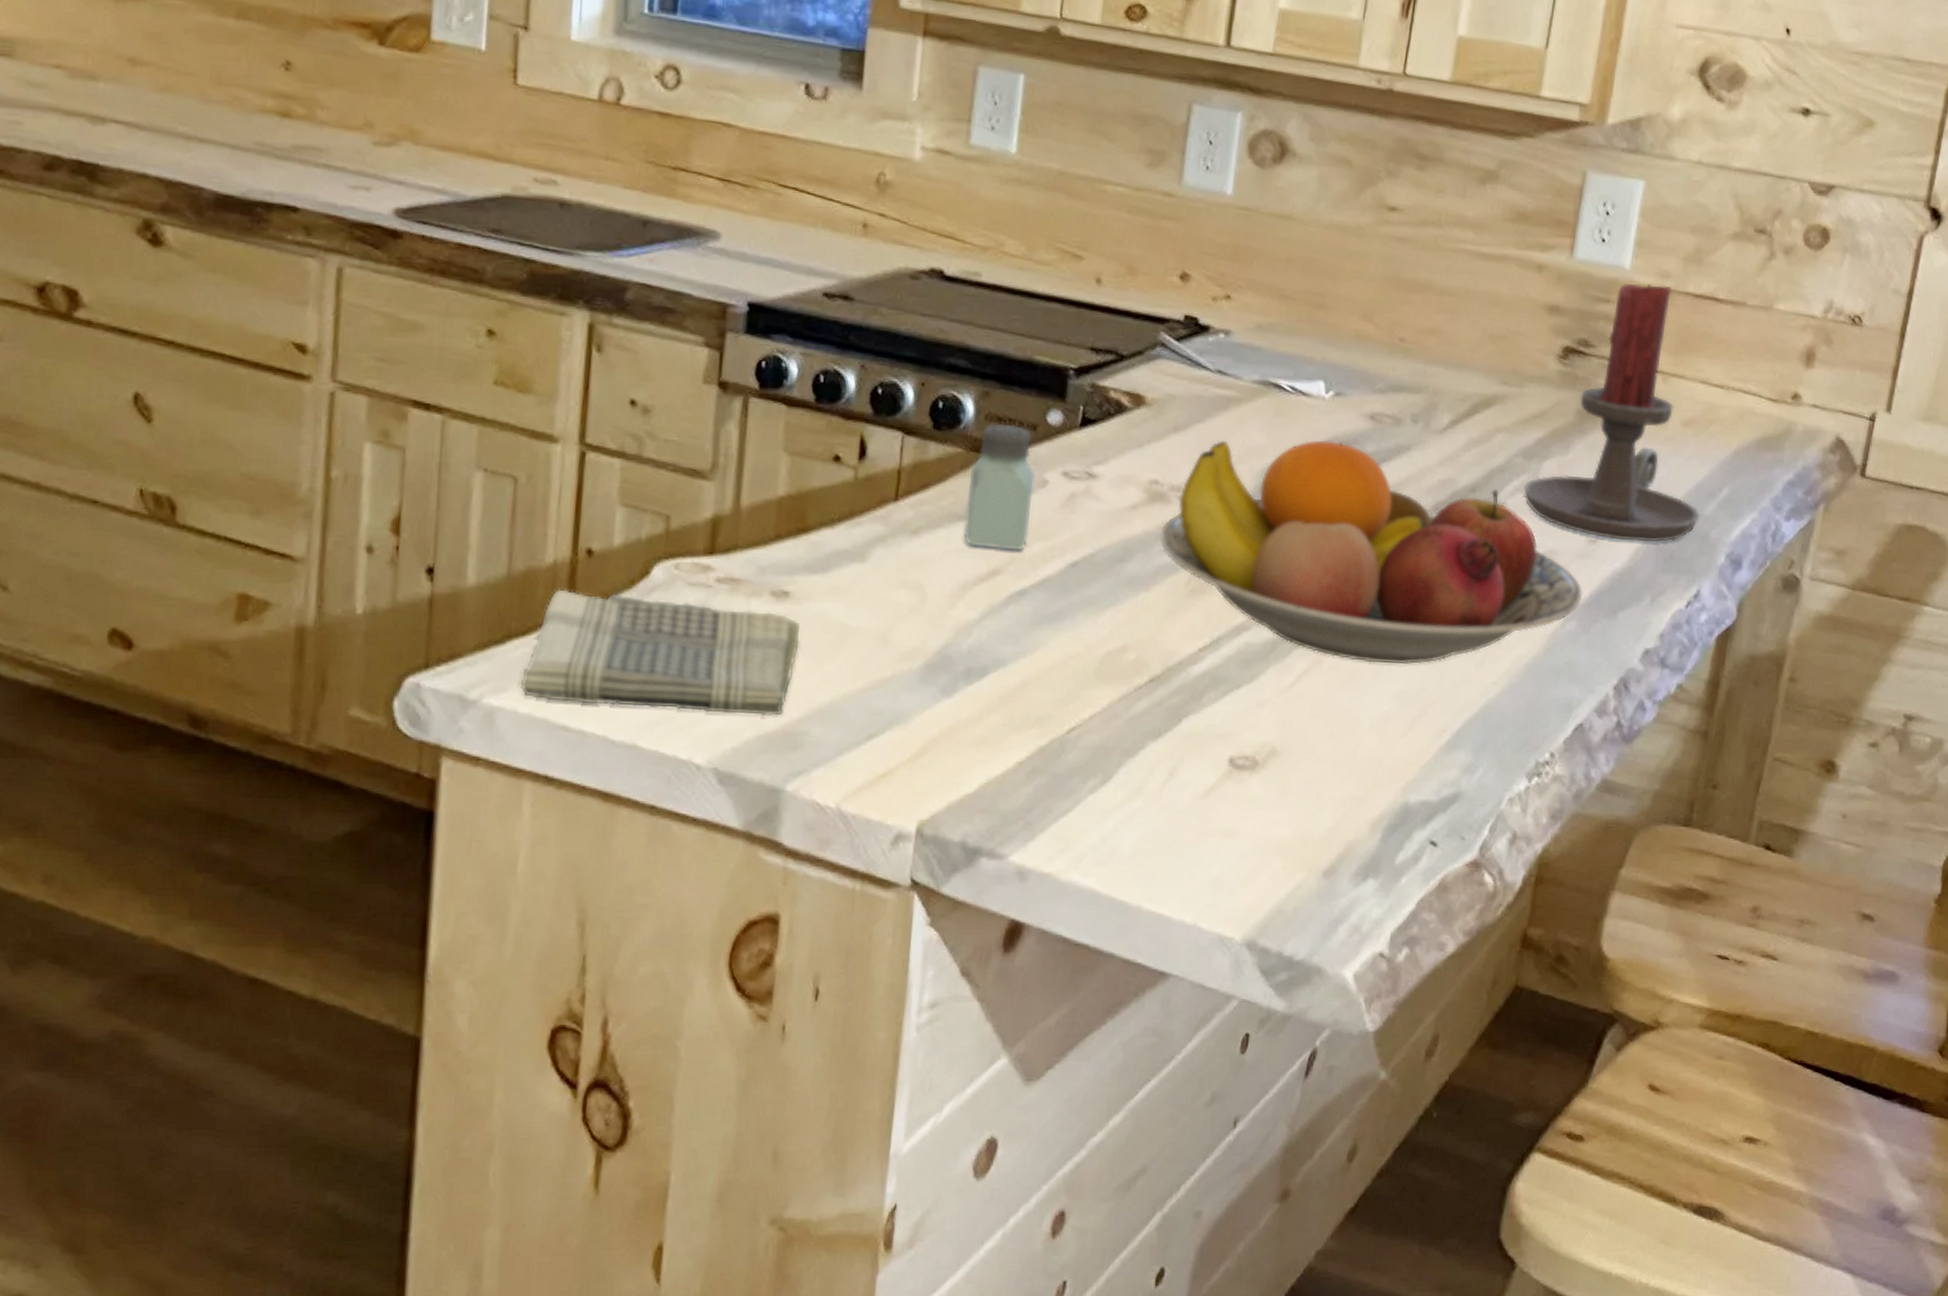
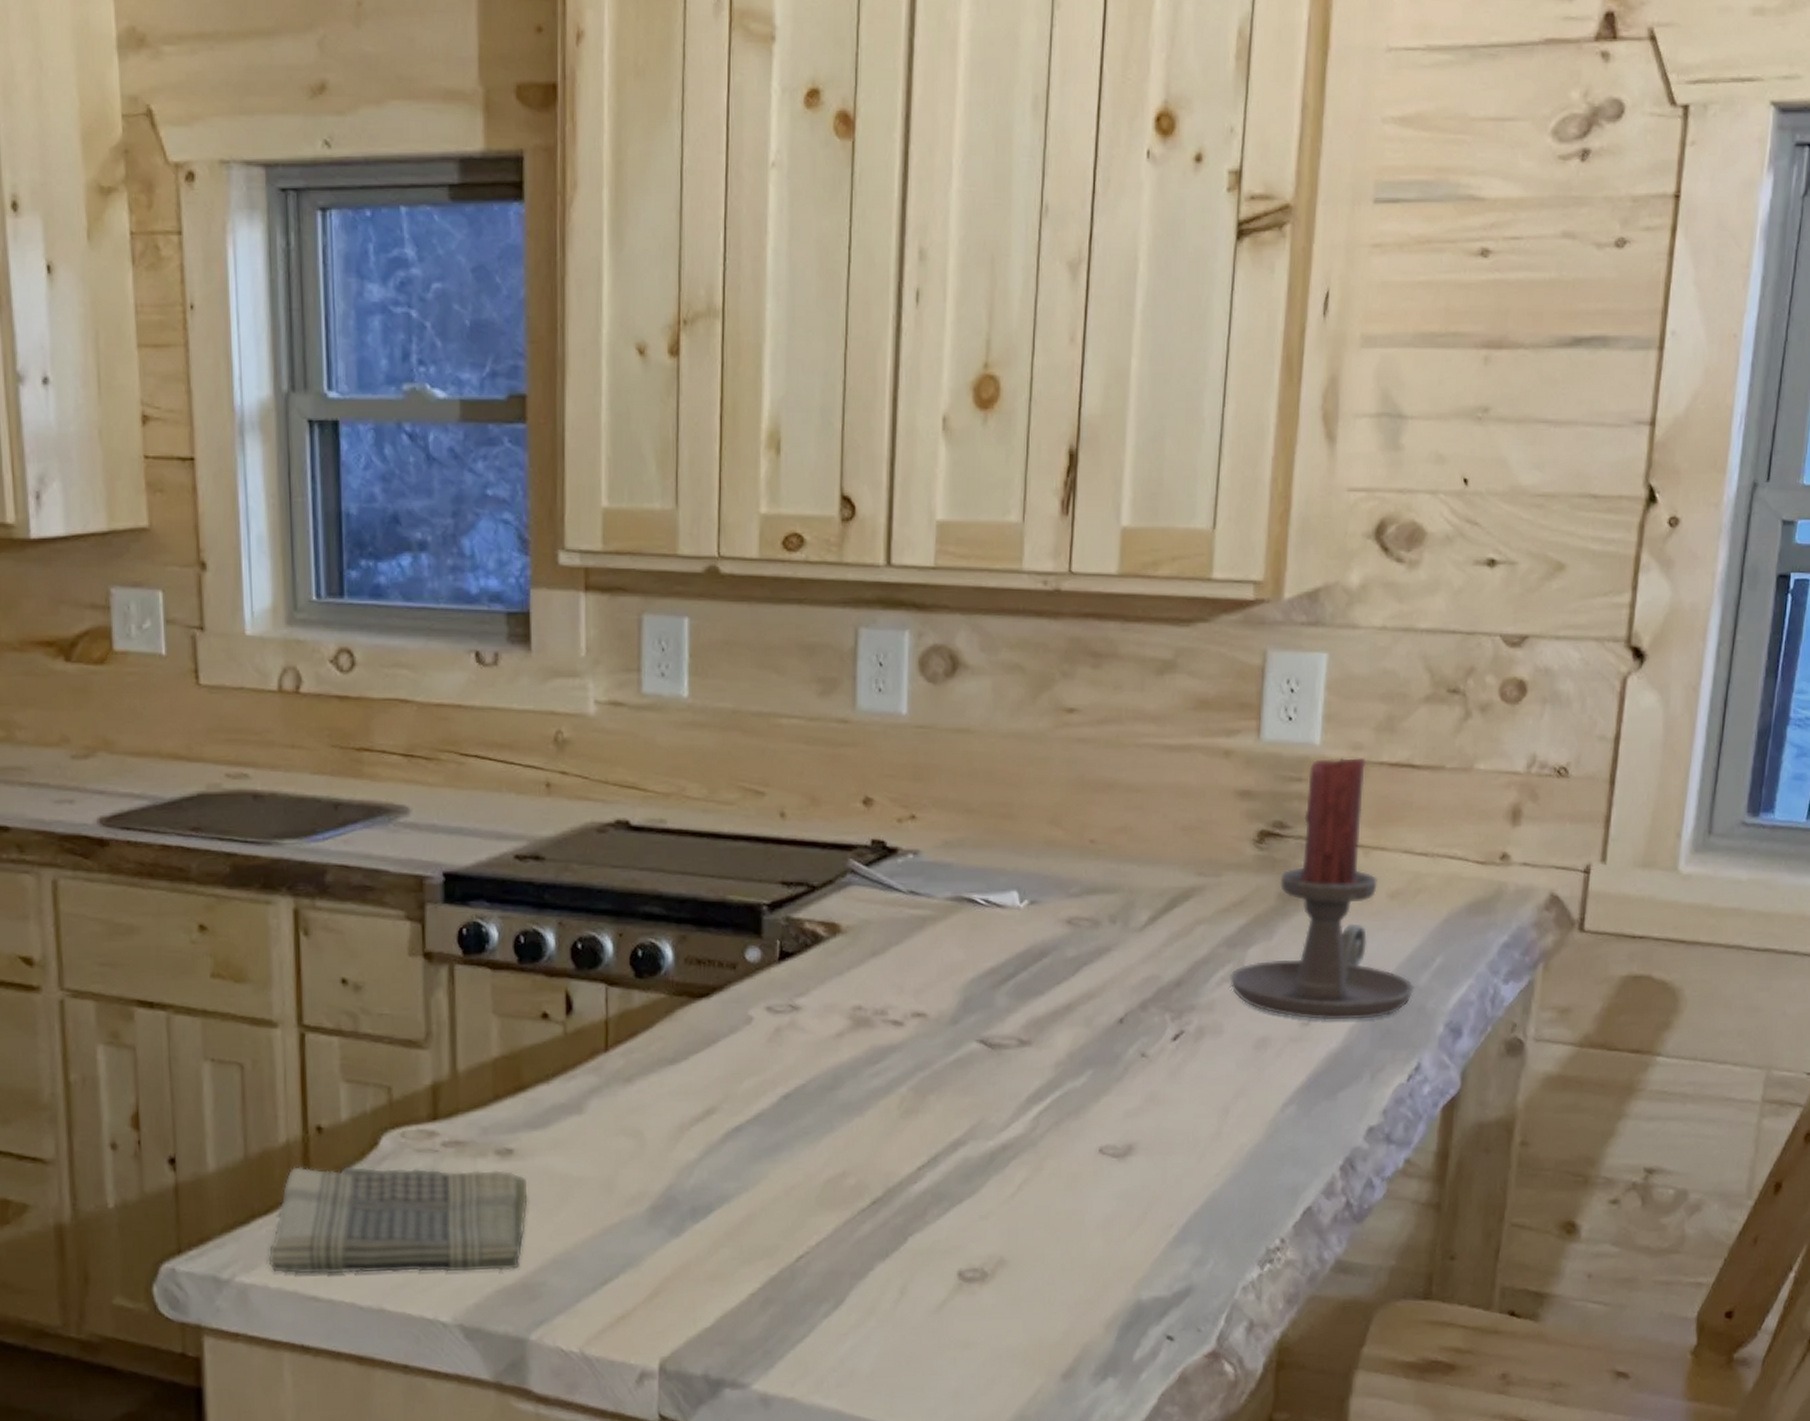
saltshaker: present [963,423,1035,551] -> none [675,965,739,1089]
fruit bowl: present [1159,439,1584,665] -> none [868,949,1301,1166]

